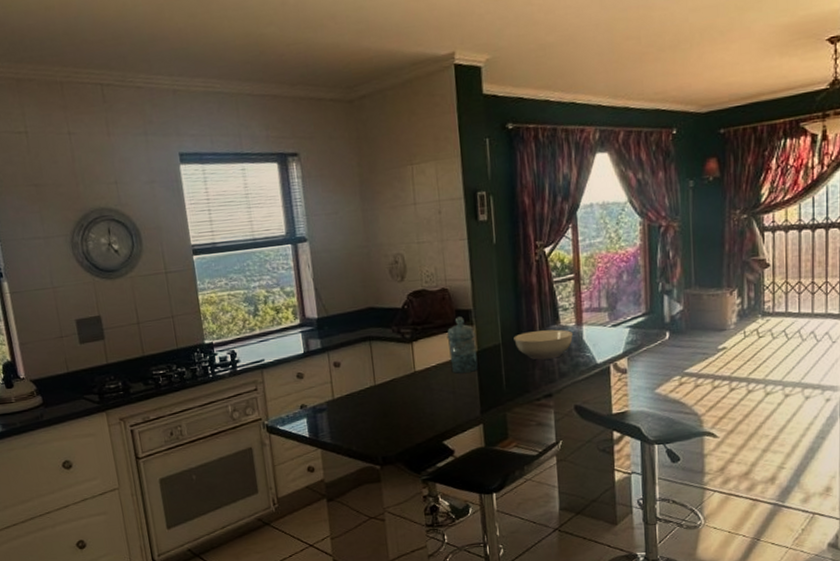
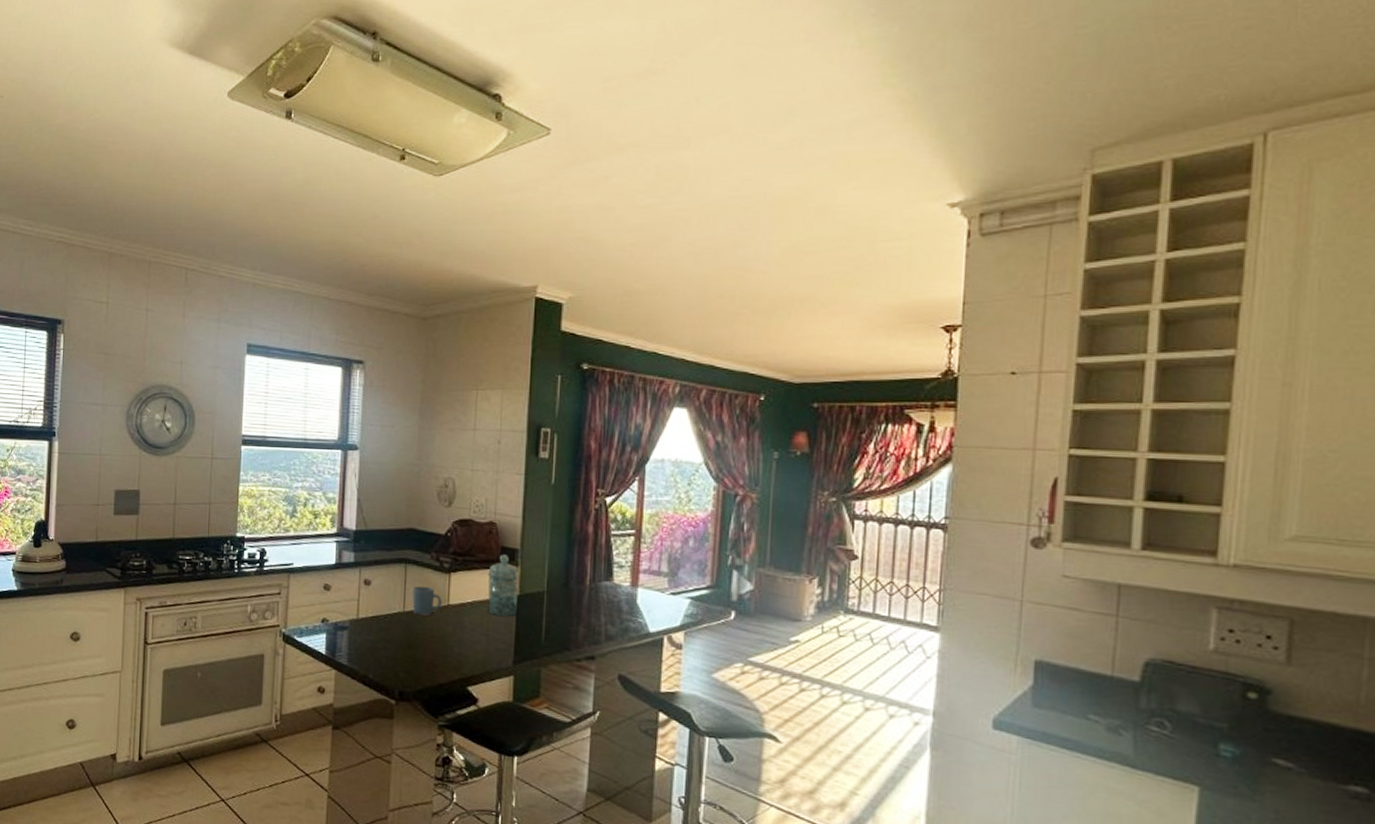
mug: none [380,358,409,387] -> present [412,586,442,617]
bowl: present [513,329,573,360] -> none [560,583,626,618]

